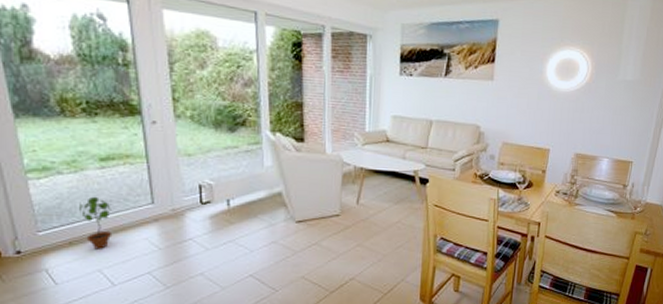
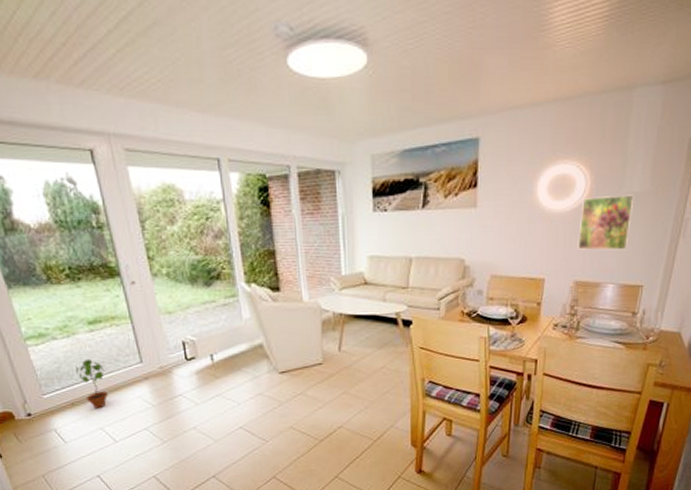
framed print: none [579,81,627,129] -> present [577,194,635,251]

